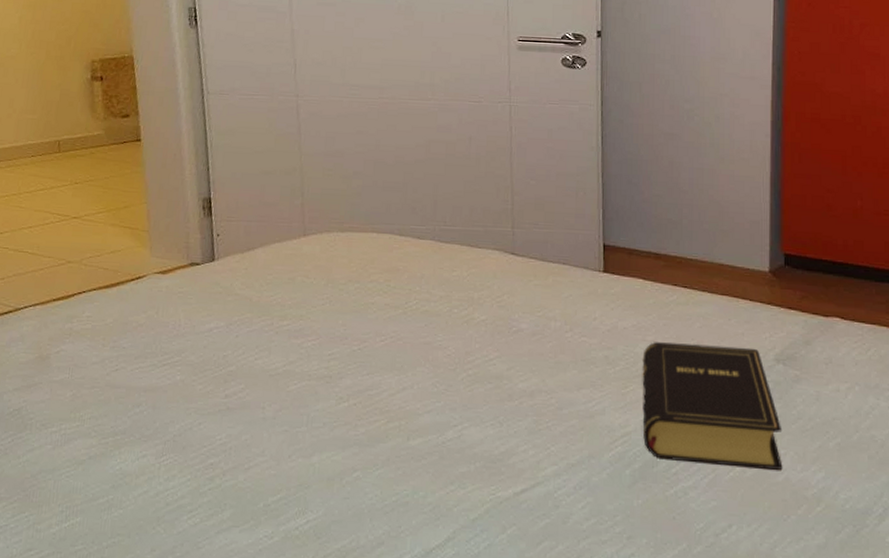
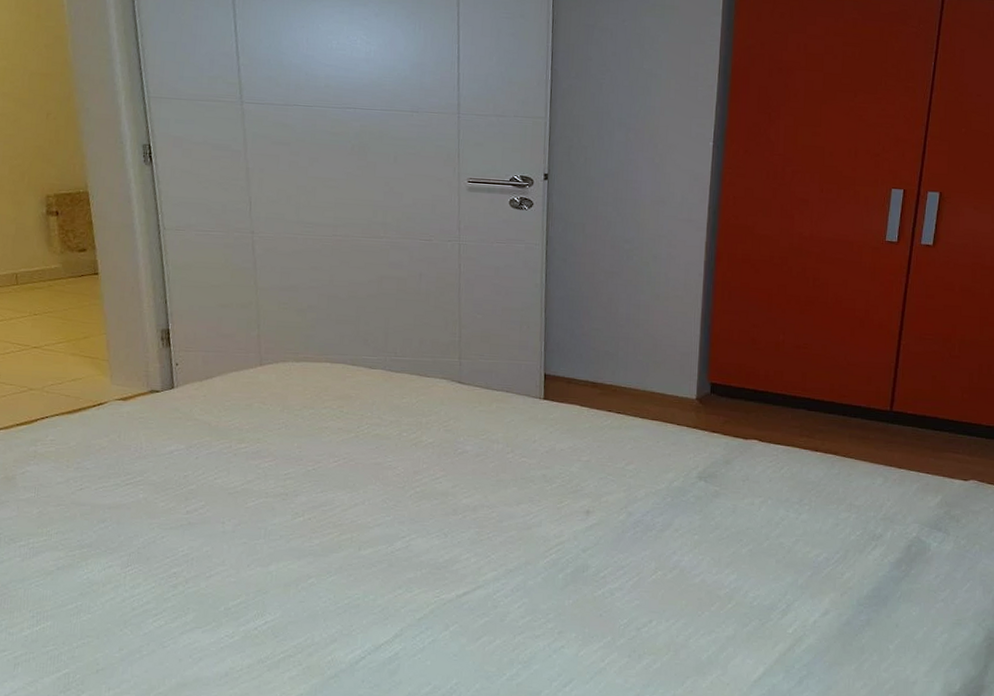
book: present [642,342,783,470] -> none [575,462,700,573]

